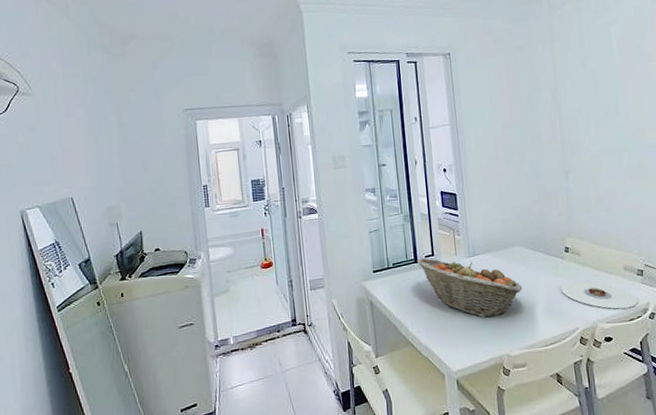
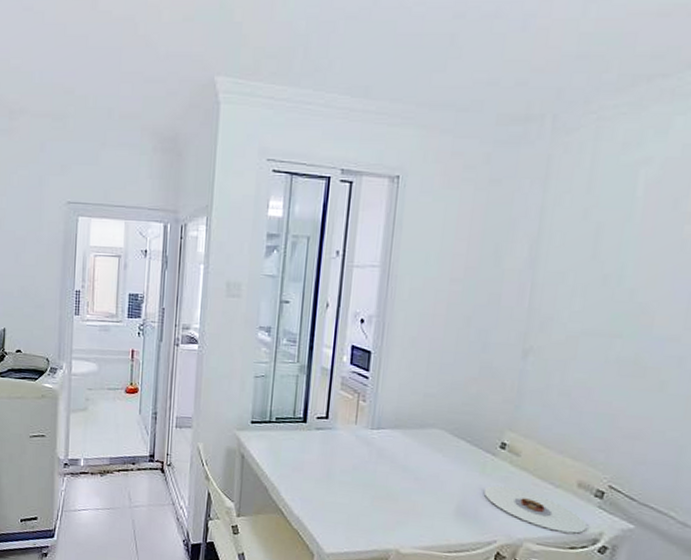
fruit basket: present [416,258,523,318] -> none [305,418,433,505]

